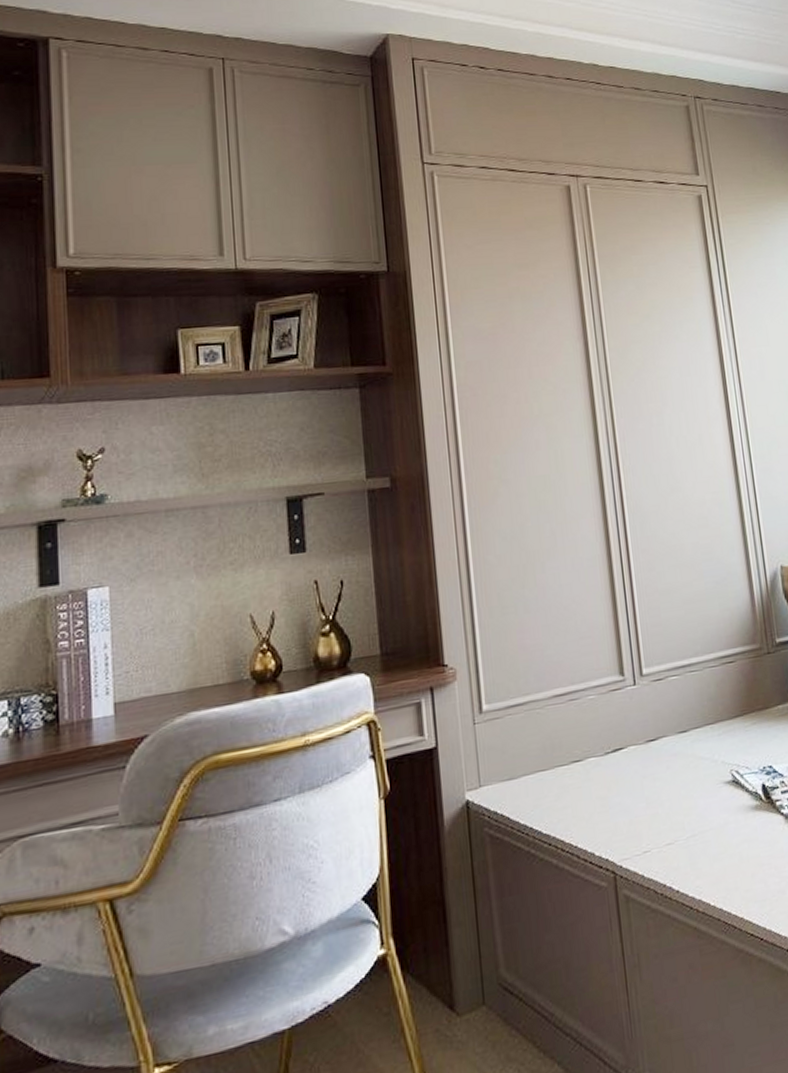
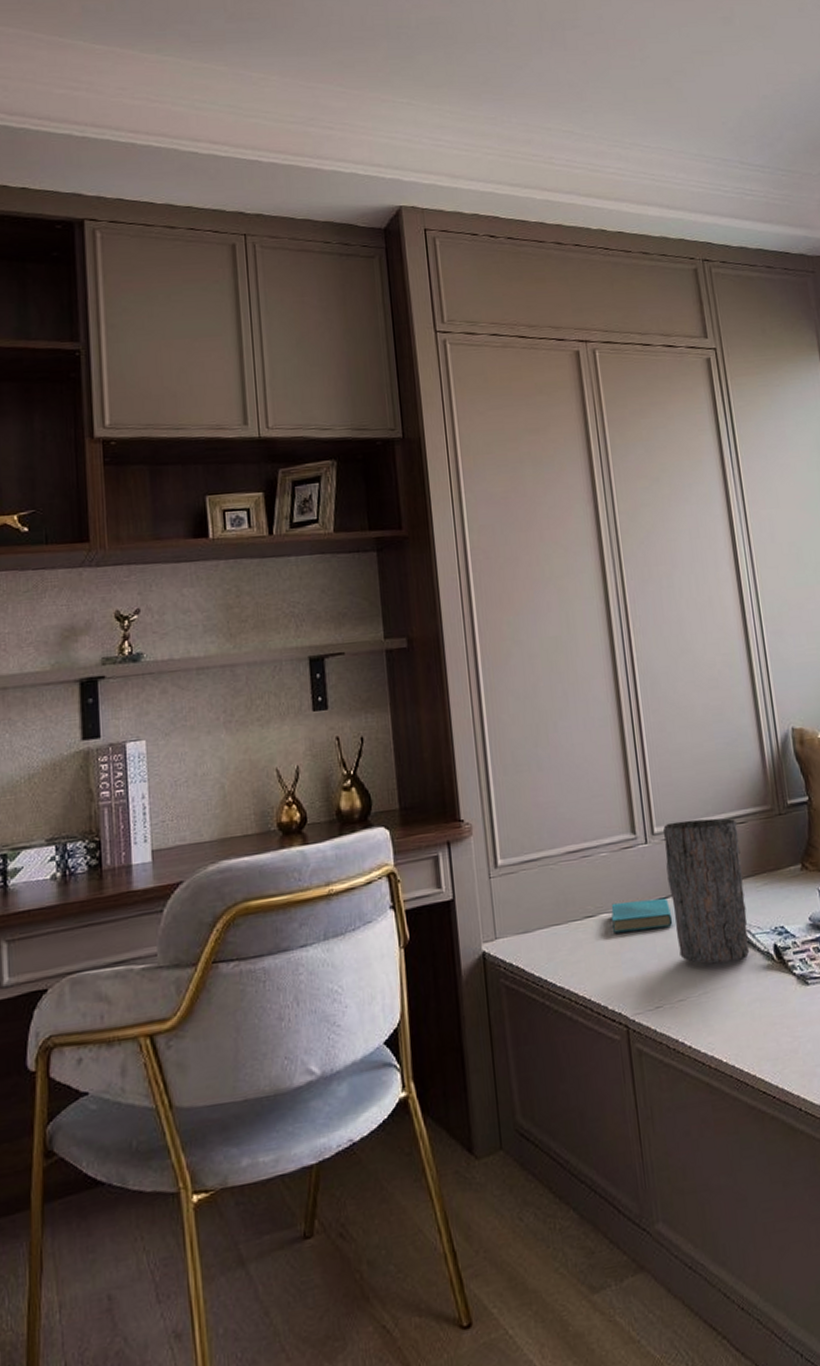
book: none [599,740,661,778] -> present [611,897,673,934]
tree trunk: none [651,658,738,806] -> present [662,818,750,964]

